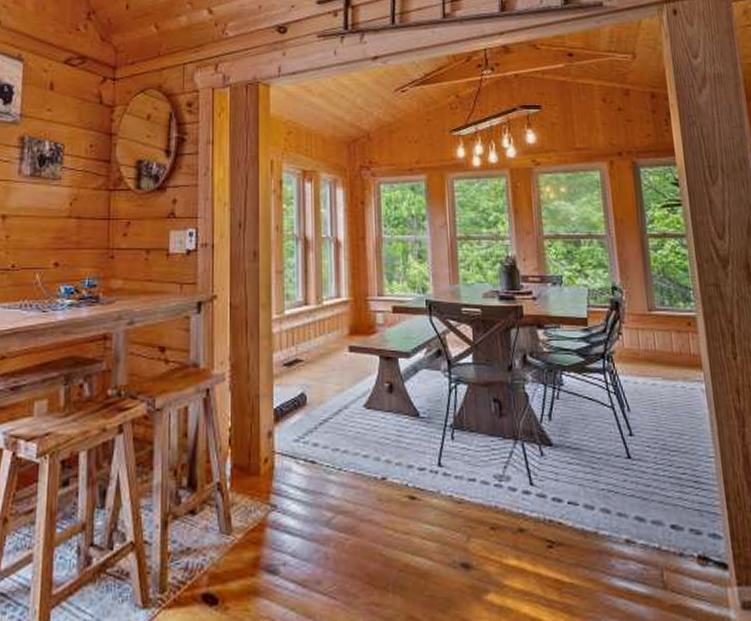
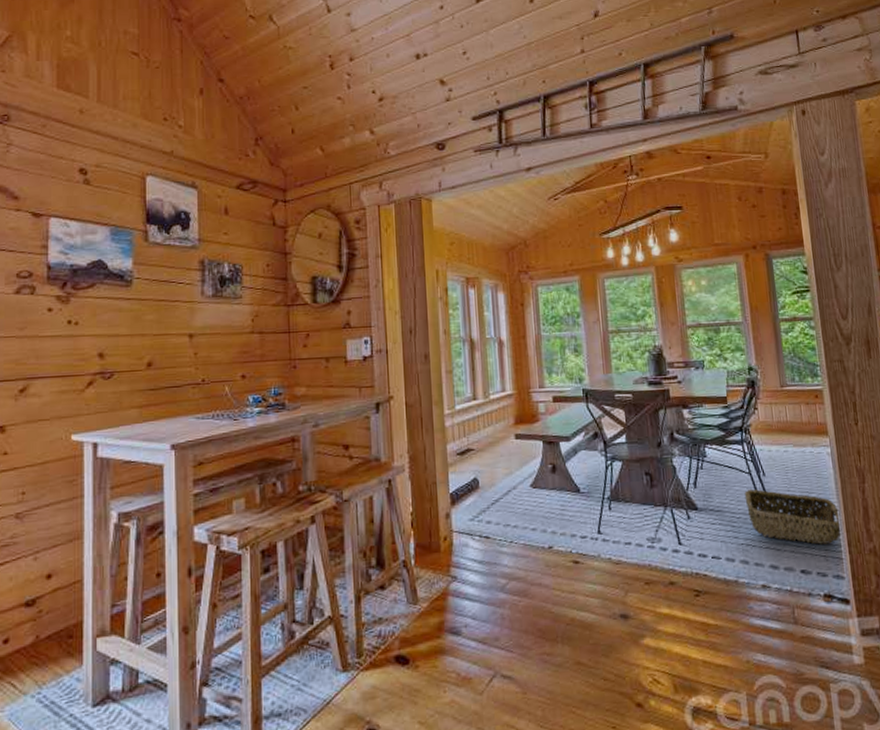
woven basket: none [606,425,719,496] -> present [744,488,842,544]

